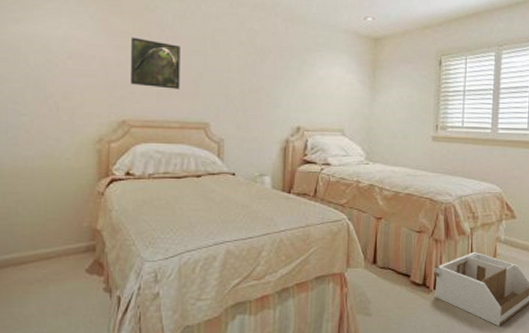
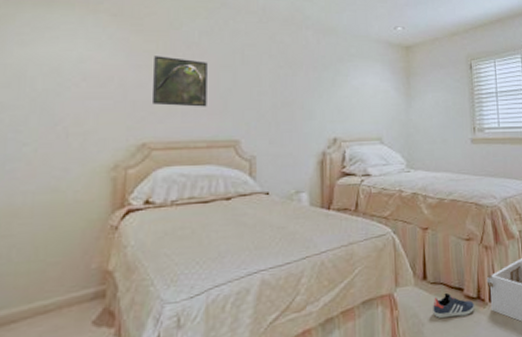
sneaker: none [380,277,420,299] -> present [433,292,475,319]

